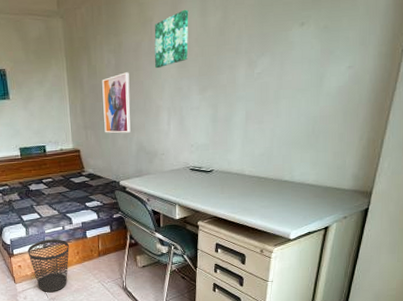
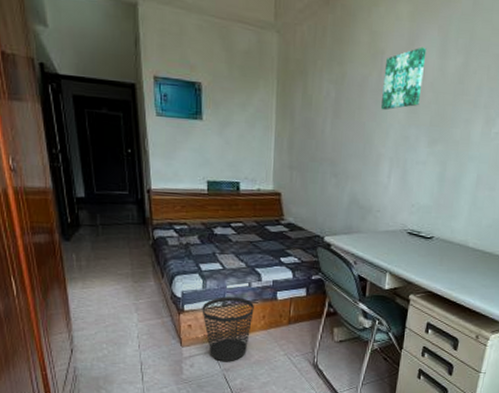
wall art: present [102,72,131,133] -> none [313,108,350,181]

